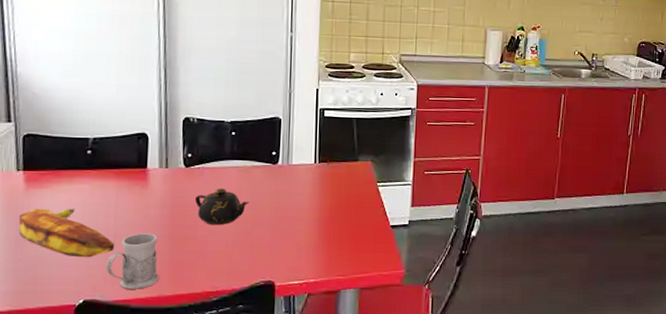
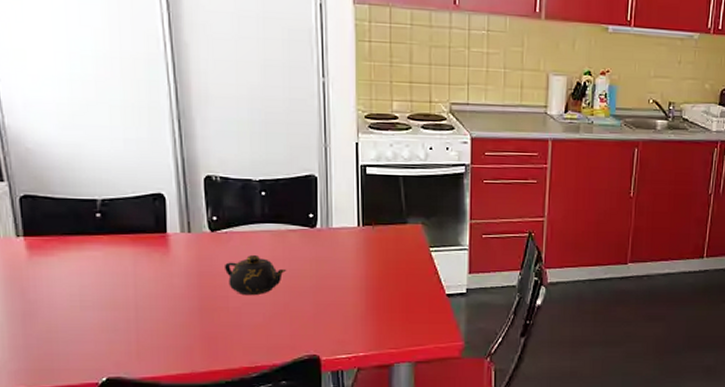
banana: present [18,208,115,258] -> none [23,278,137,332]
mug: present [106,233,159,289] -> none [129,305,190,366]

